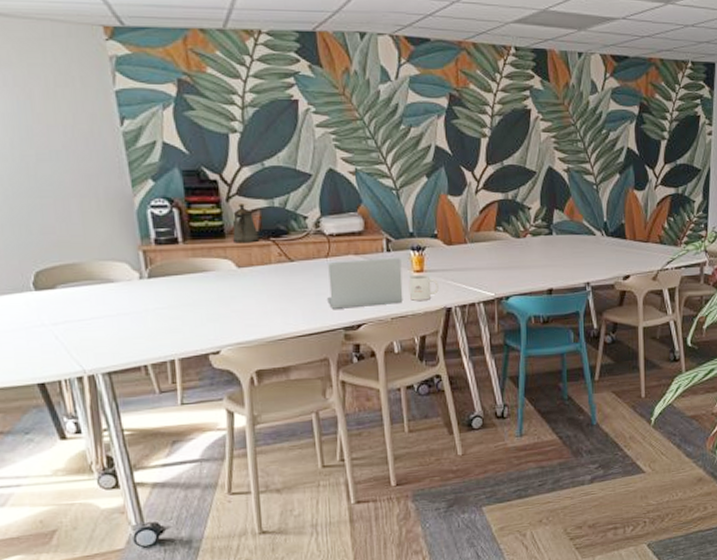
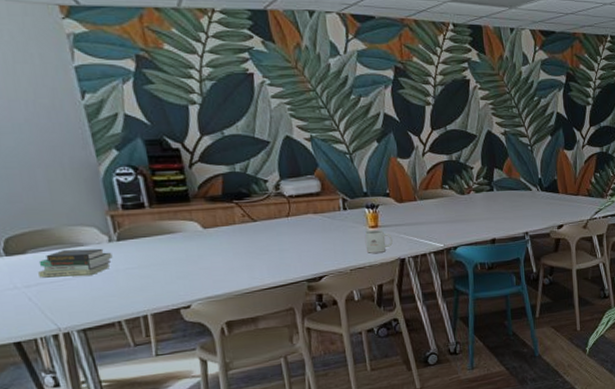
books: none [67,285,143,316] -> present [38,248,113,278]
coffee pot: present [233,204,260,243] -> none [196,170,223,206]
laptop: present [327,258,403,309] -> none [289,215,361,263]

